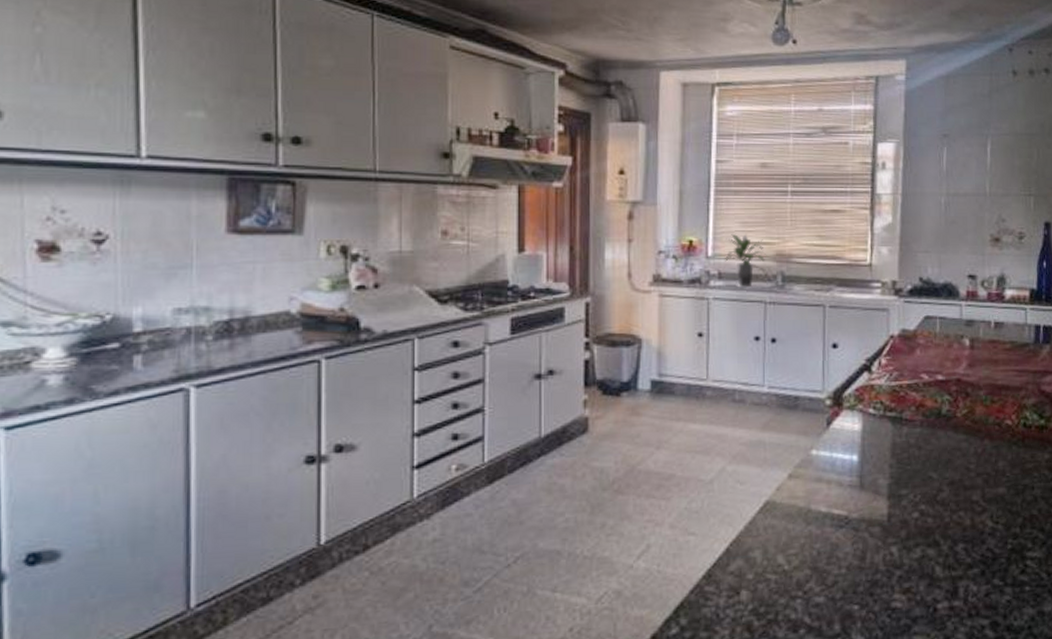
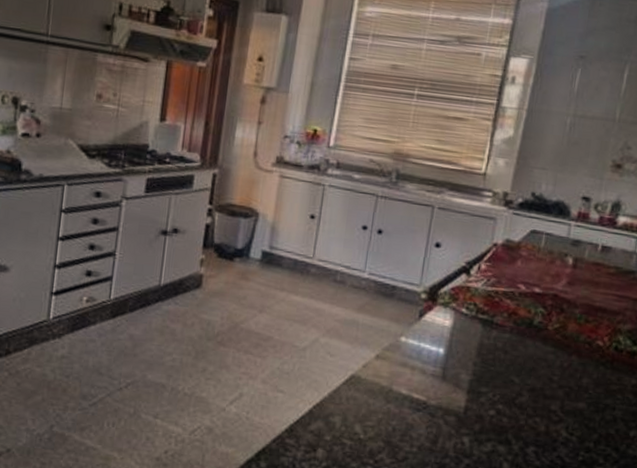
potted plant: present [725,234,766,288] -> none [345,128,384,180]

